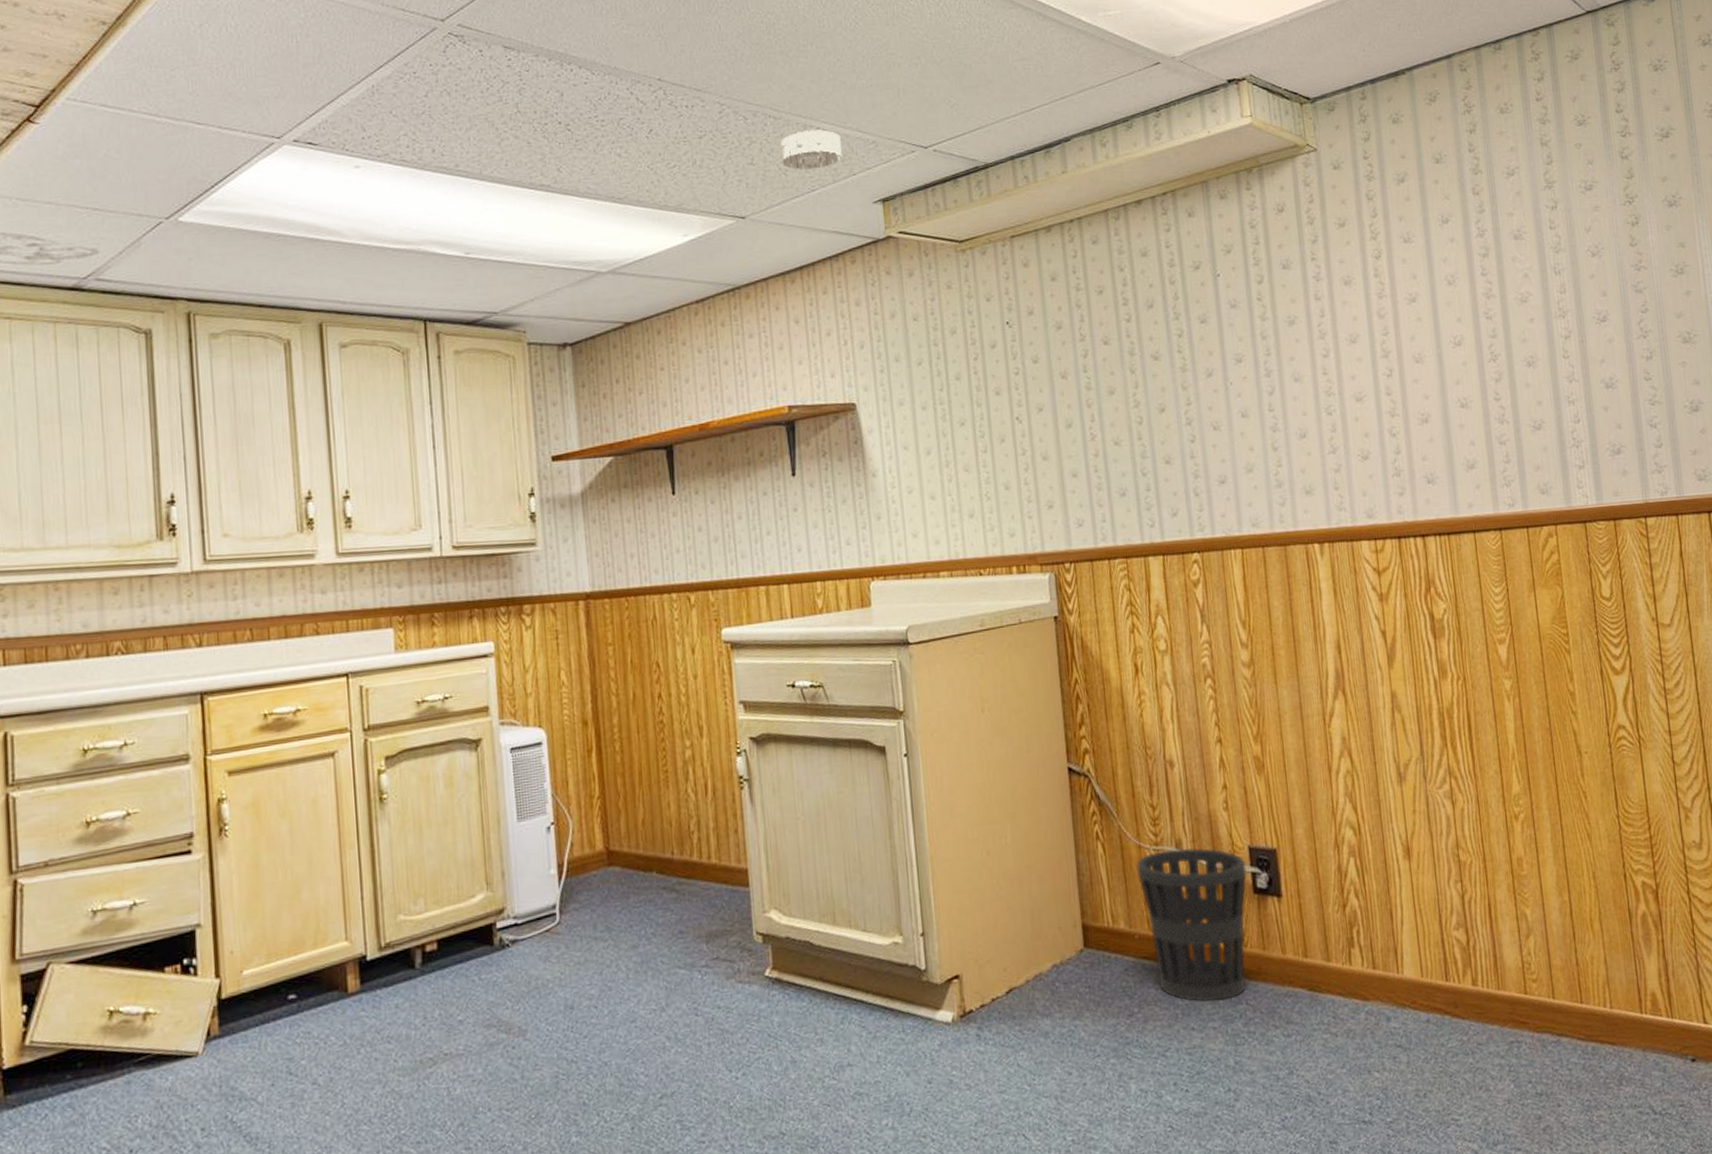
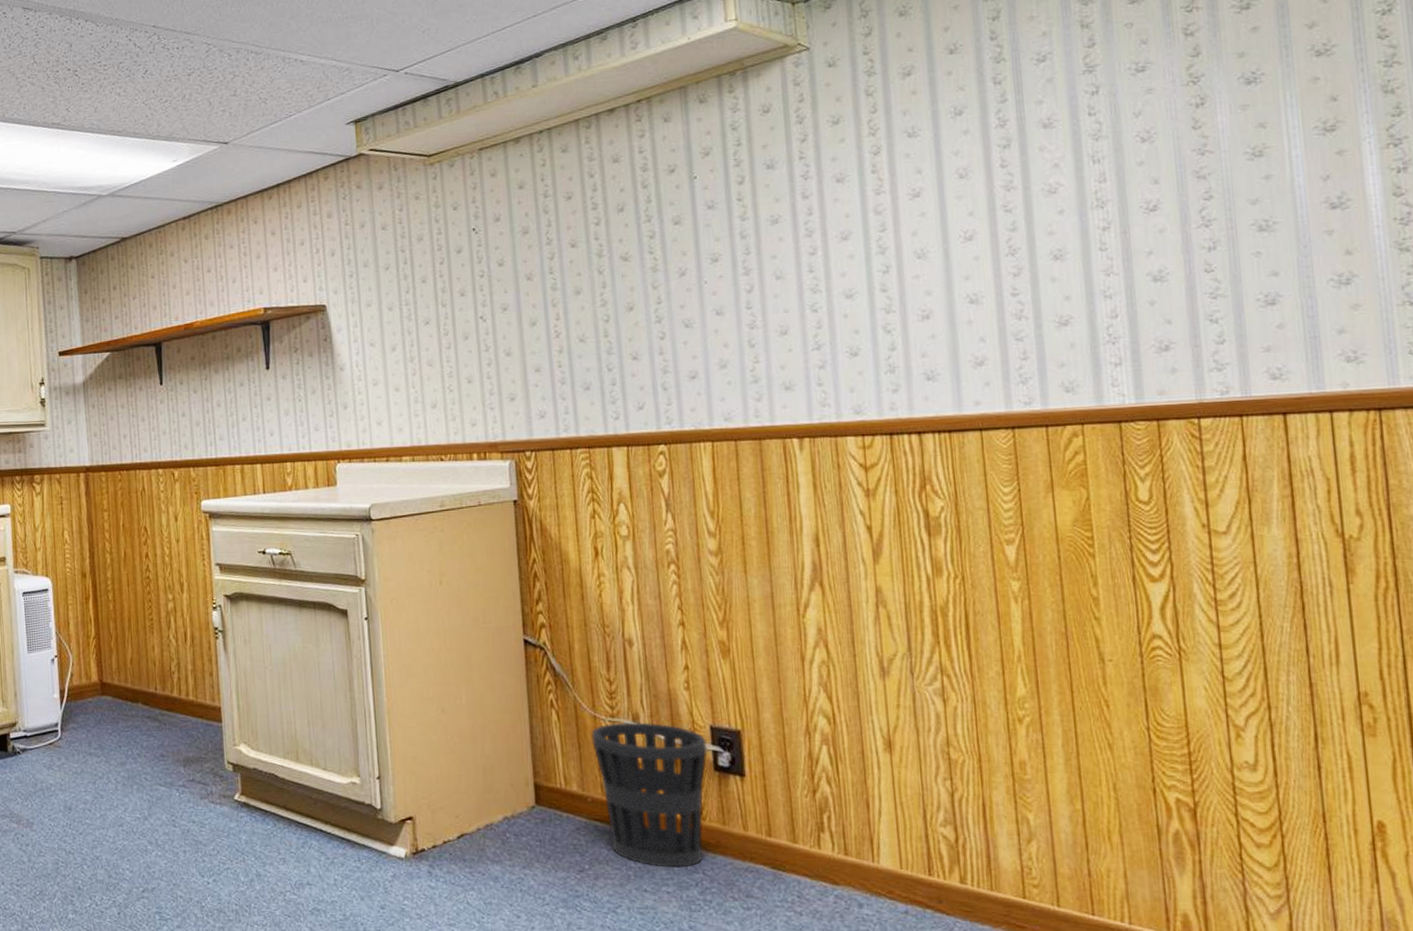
smoke detector: present [779,130,842,170] -> none [260,61,318,98]

